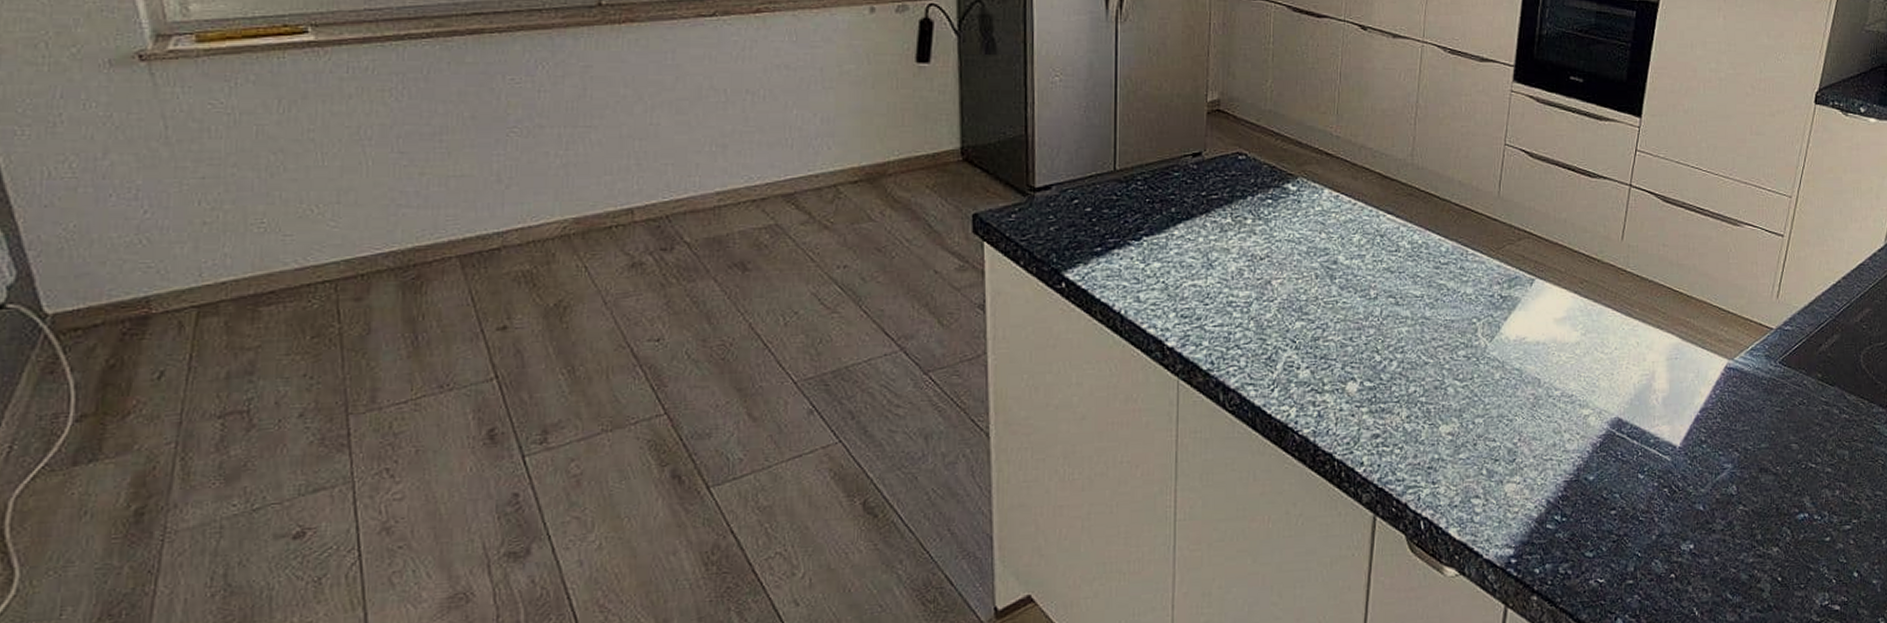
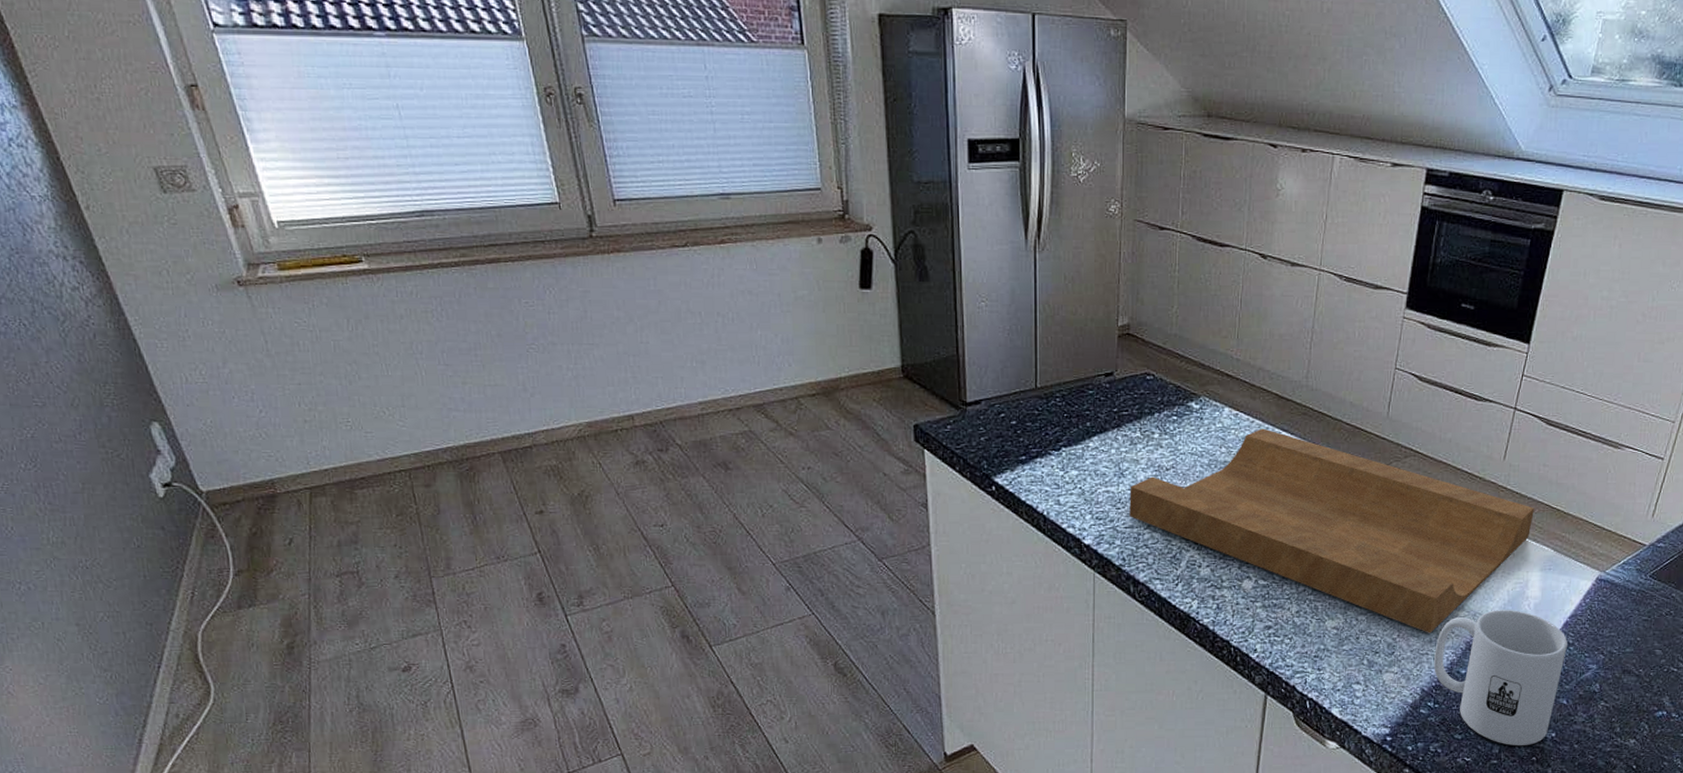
cutting board: none [1219,211,1656,436] -> present [1129,428,1534,633]
mug: none [1559,405,1700,562] -> present [1434,610,1568,745]

